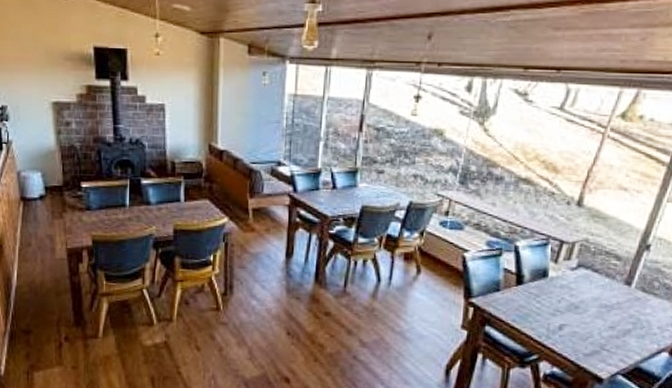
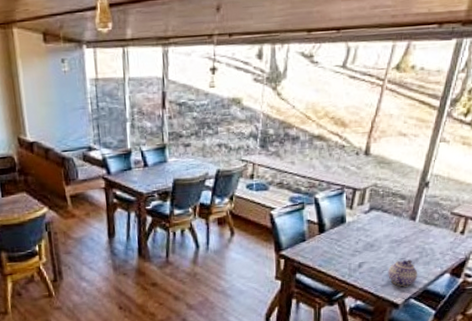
teapot: none [593,329,629,360] -> present [388,259,418,287]

